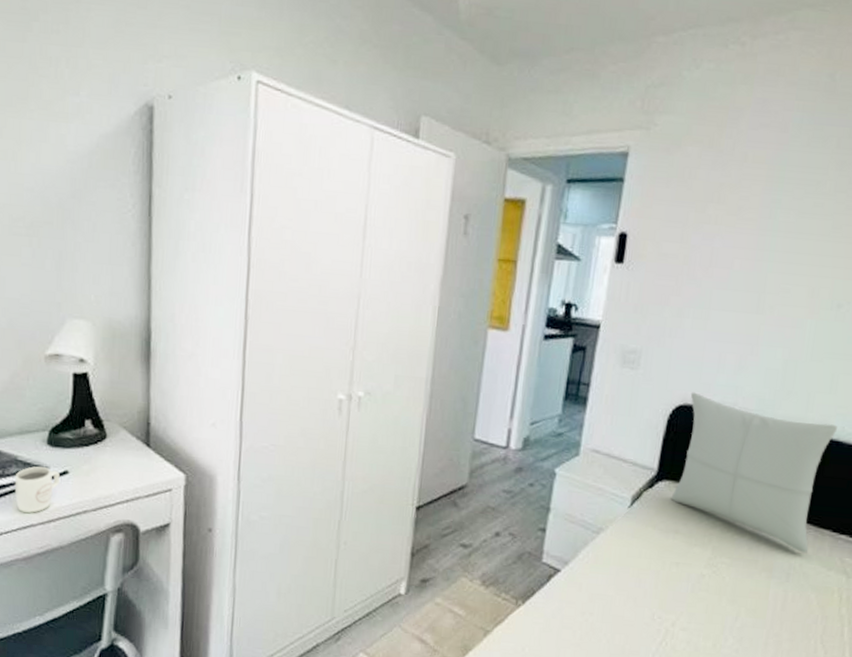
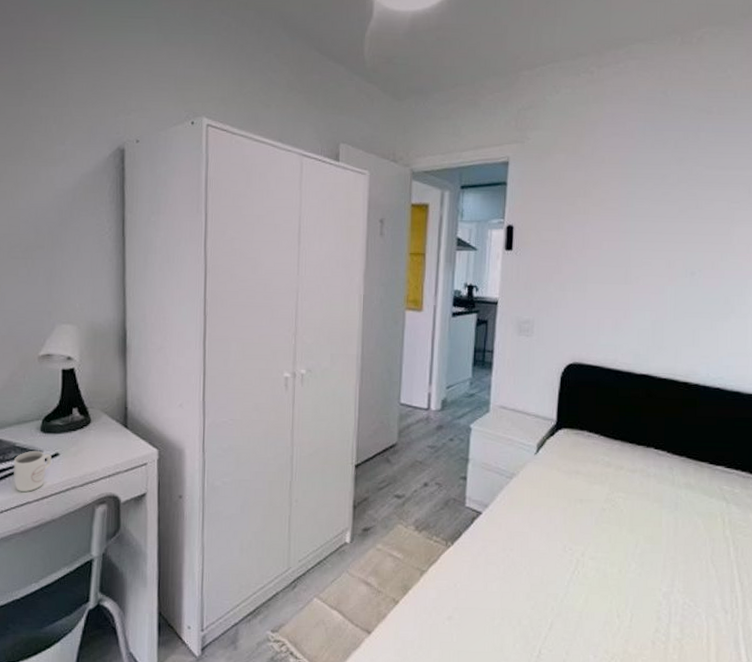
pillow: present [671,392,837,553] -> none [570,352,703,484]

